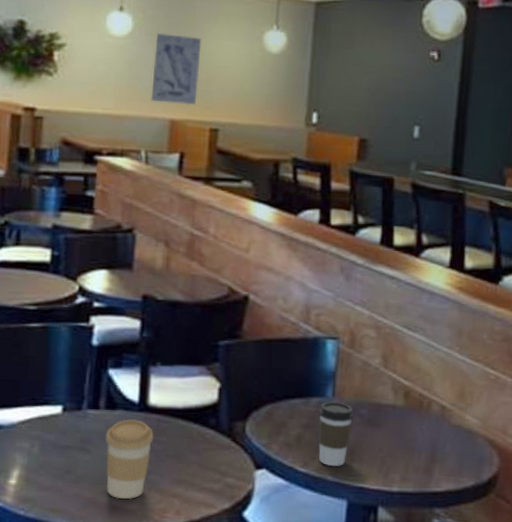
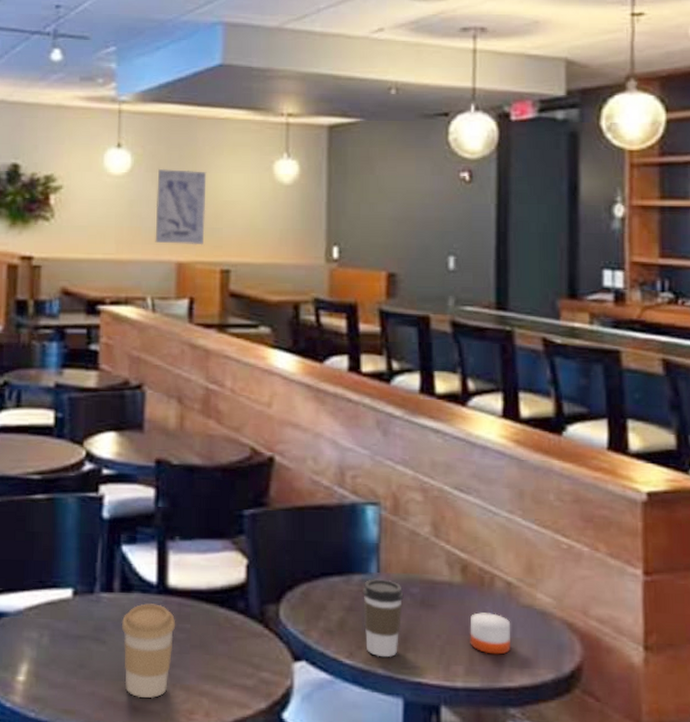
candle: none [407,430,442,465] -> present [470,612,511,655]

